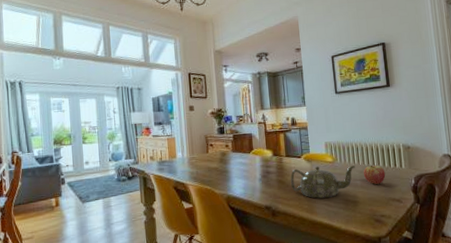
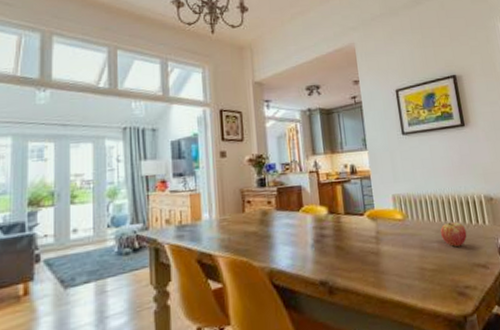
teapot: present [290,165,356,199] -> none [351,223,431,268]

